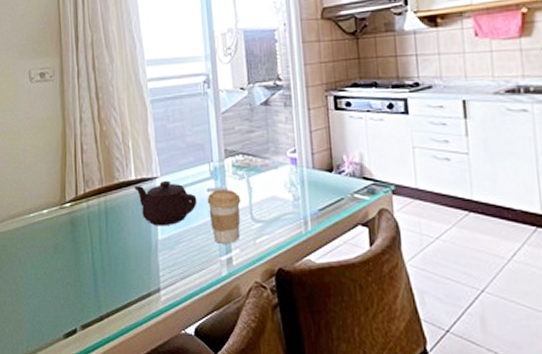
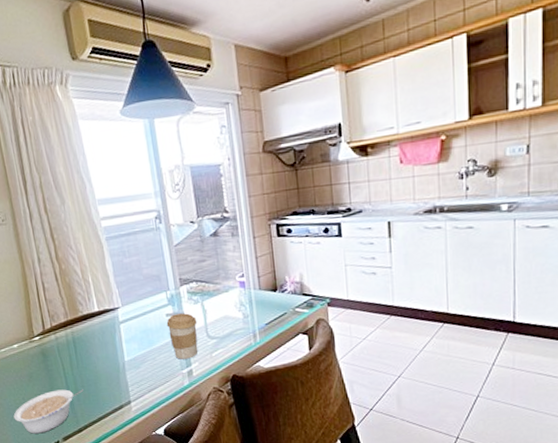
legume: none [32,266,110,317] -> present [13,389,84,434]
teapot: present [134,180,197,226] -> none [98,309,158,350]

